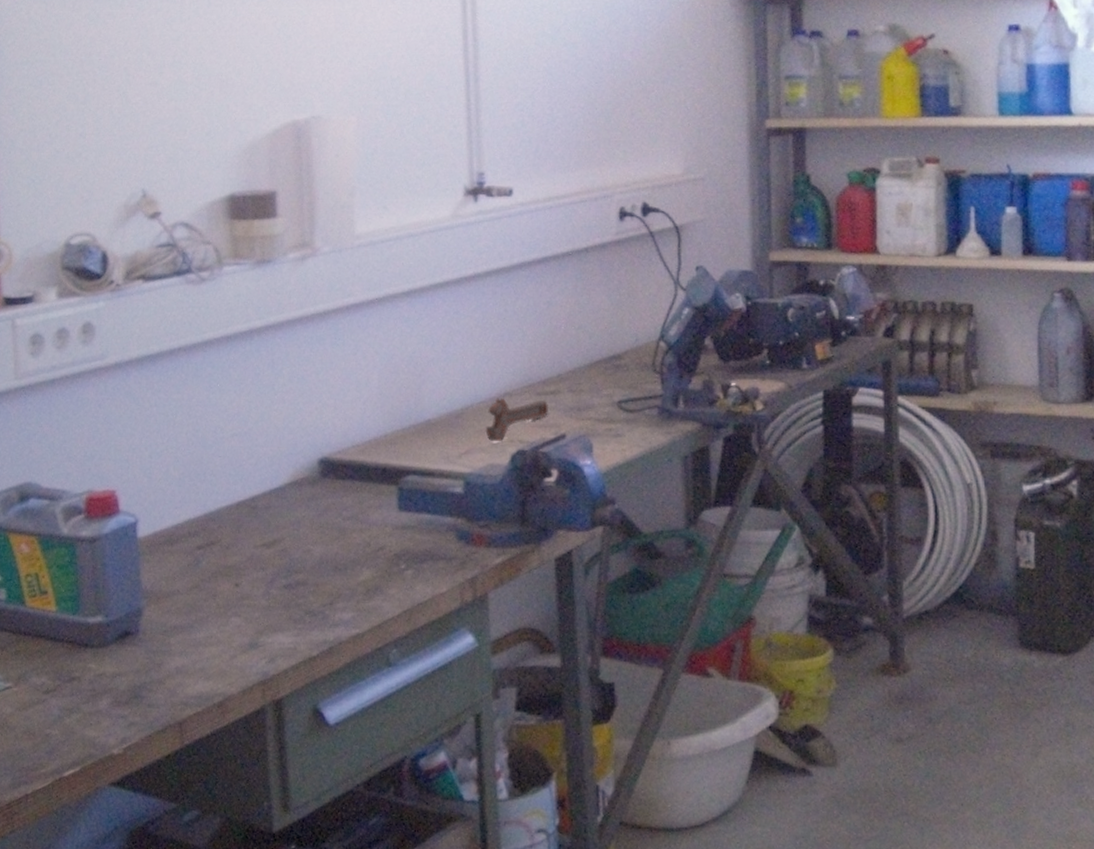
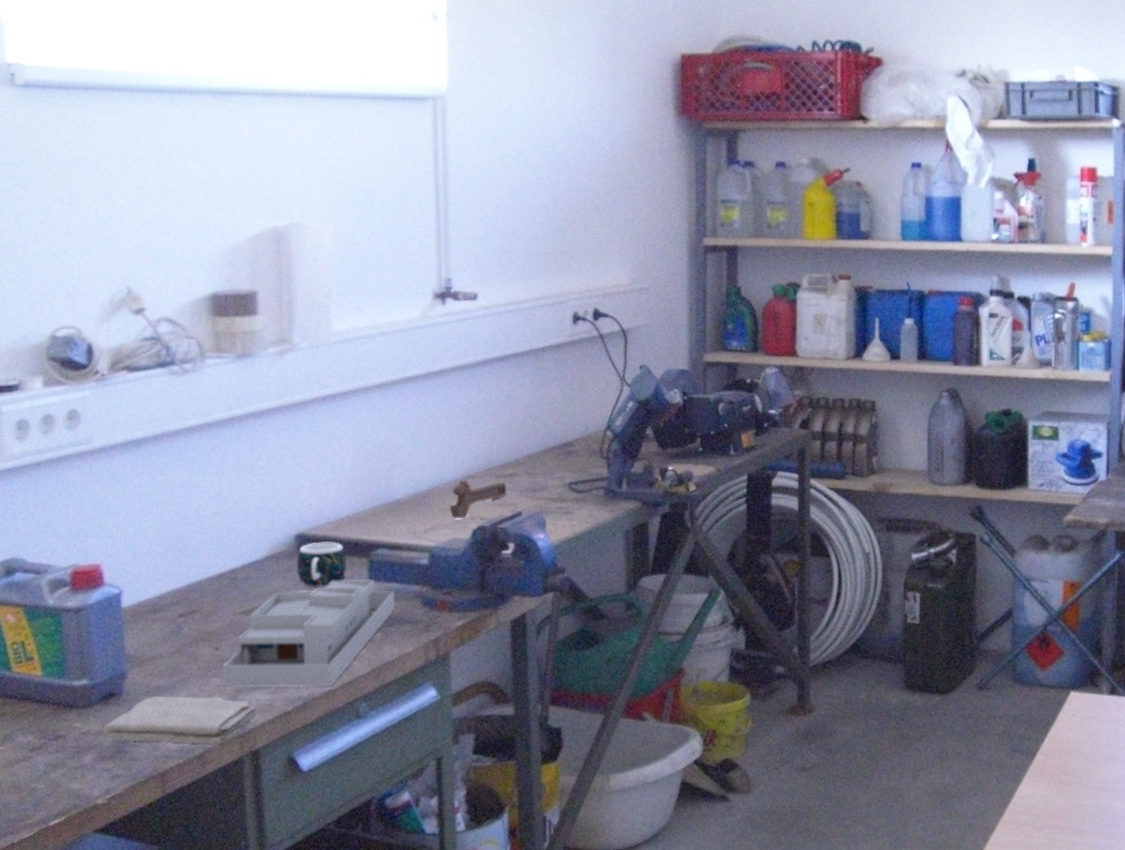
washcloth: none [119,636,280,692] -> present [103,696,258,744]
desk organizer: none [243,510,427,630] -> present [223,580,395,688]
mug: none [320,467,375,518] -> present [296,542,347,587]

